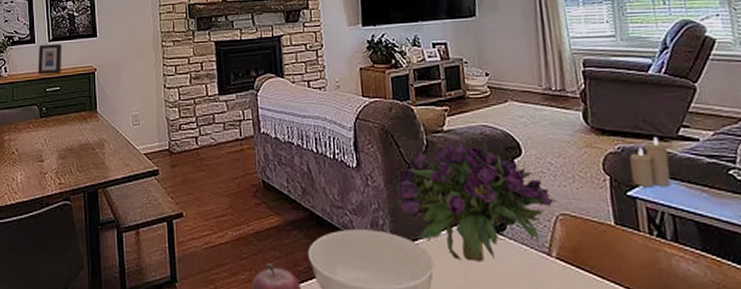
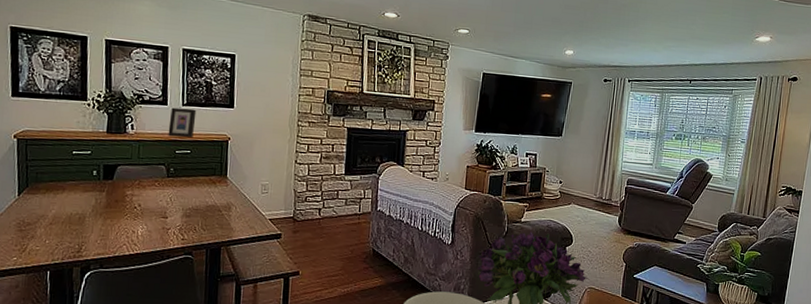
candle: present [629,137,671,188] -> none [639,239,666,273]

